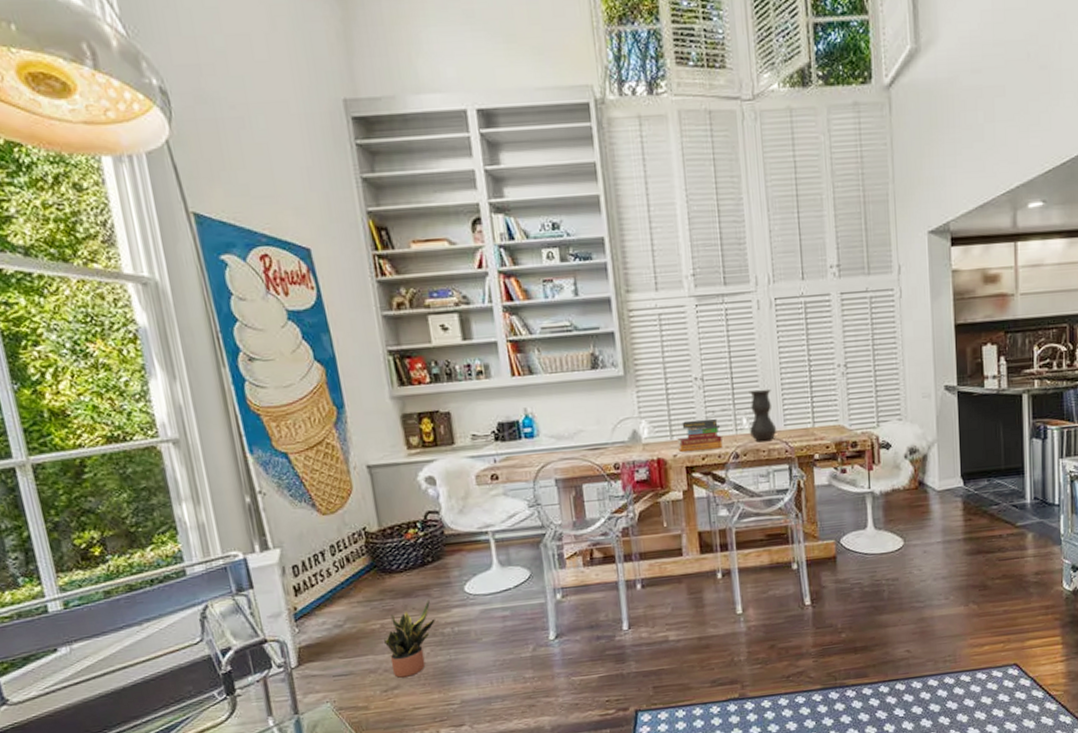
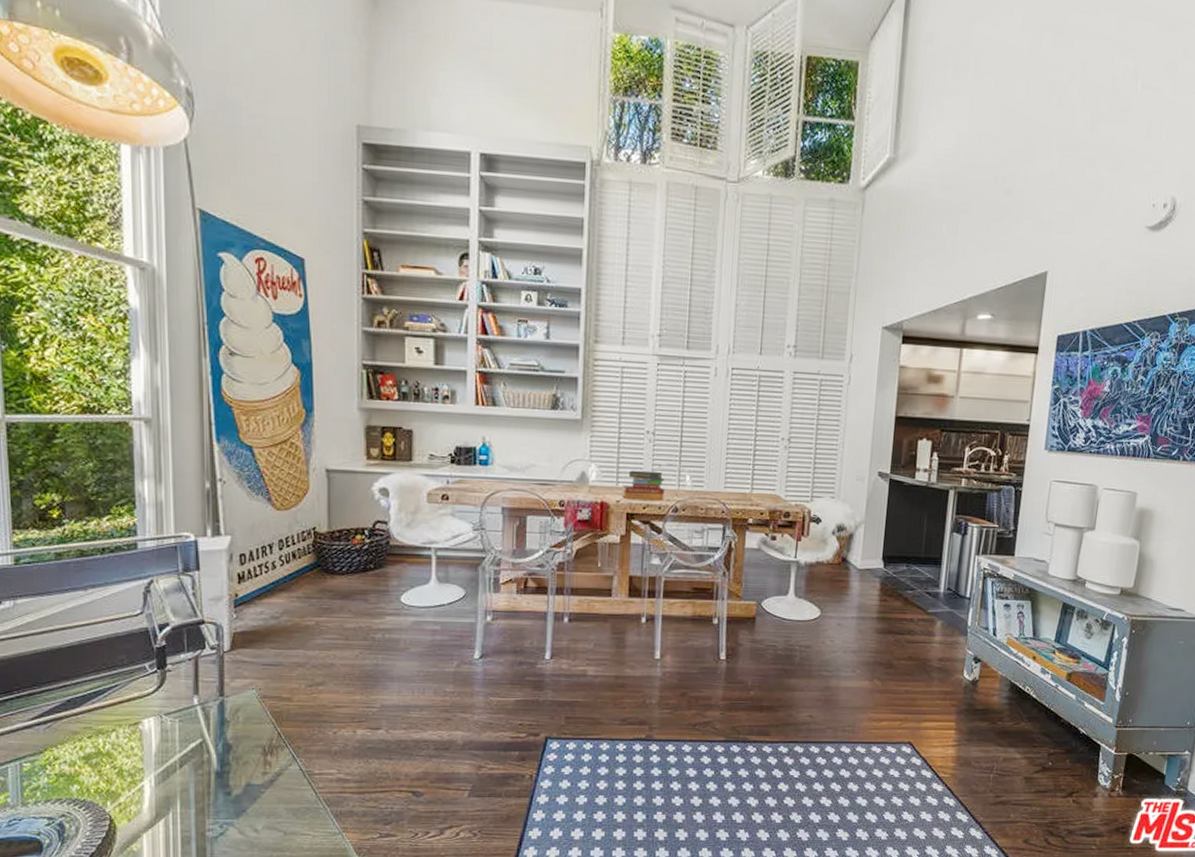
potted plant: present [384,599,435,678] -> none [317,604,368,675]
vase: present [748,390,777,444] -> none [691,450,717,502]

